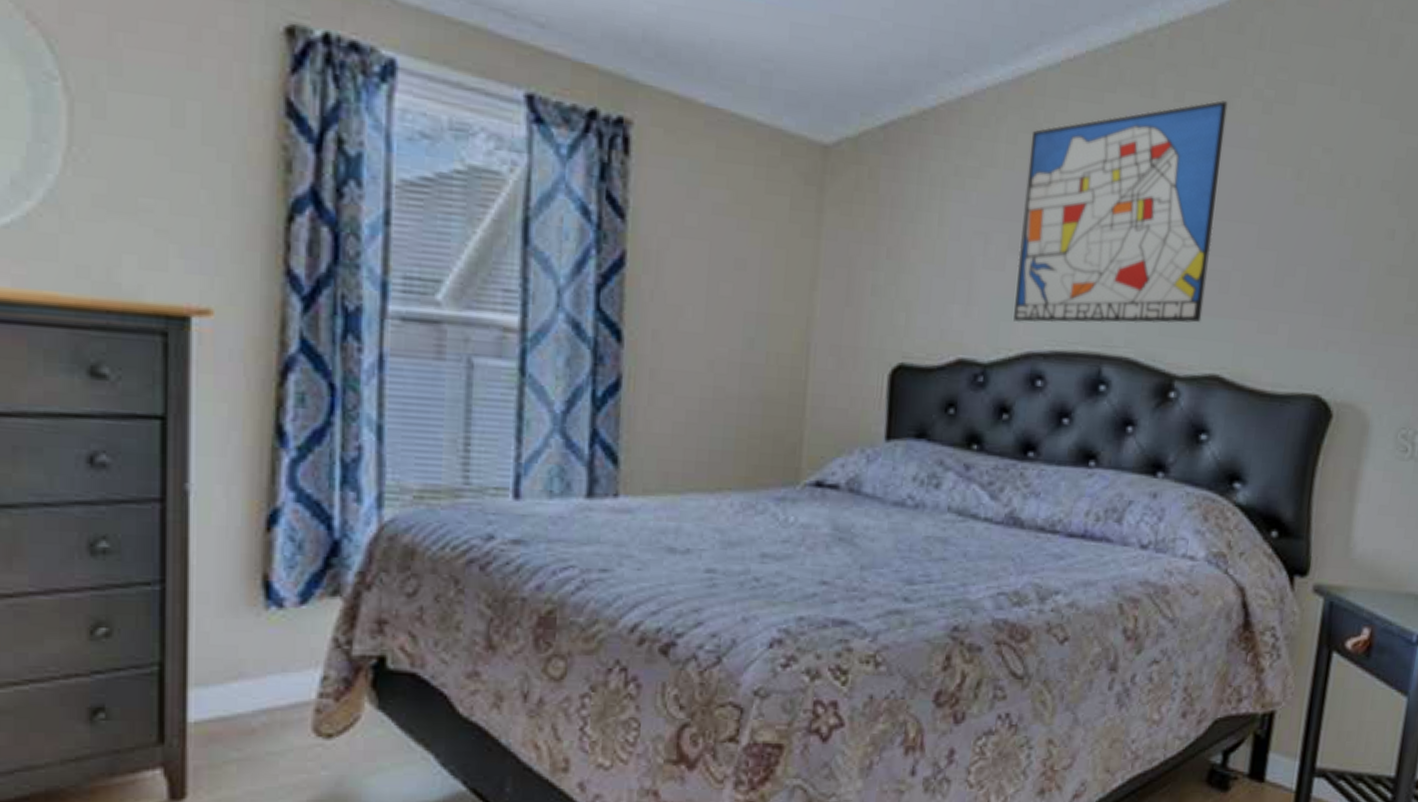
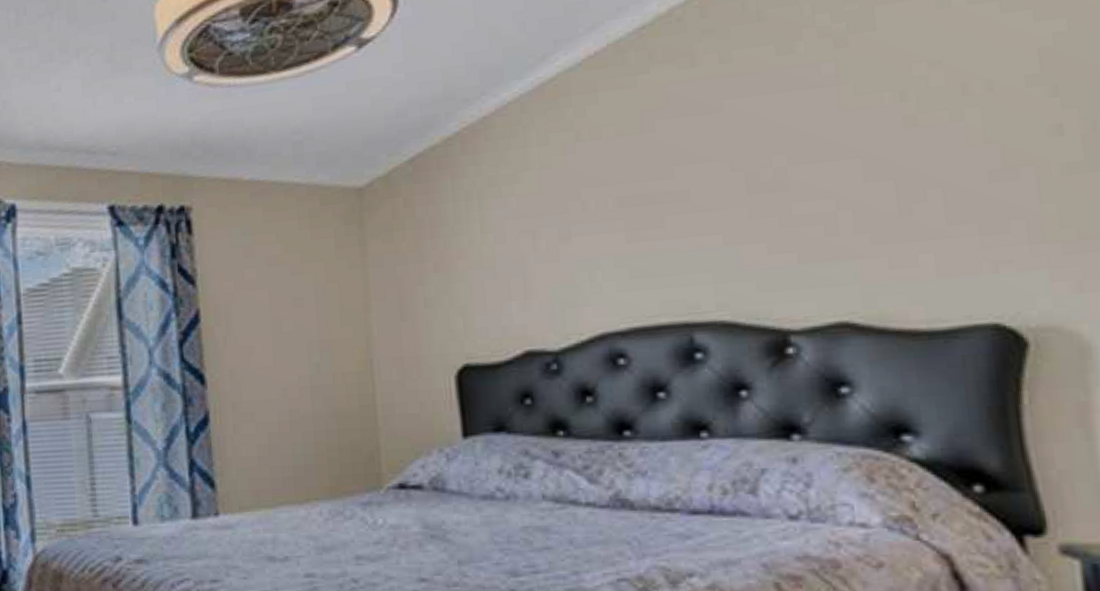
wall art: present [1013,101,1228,324] -> none [563,48,810,306]

